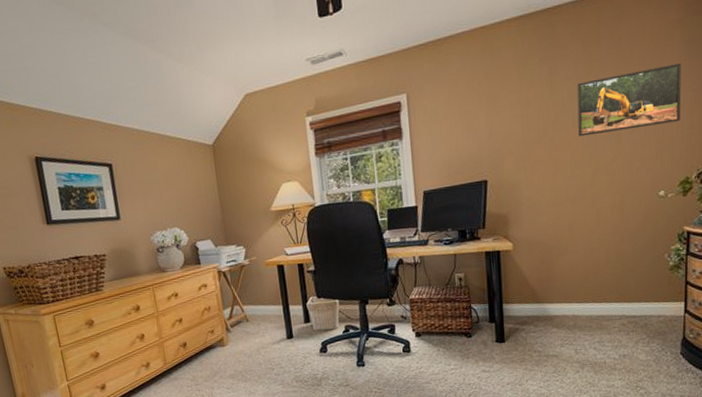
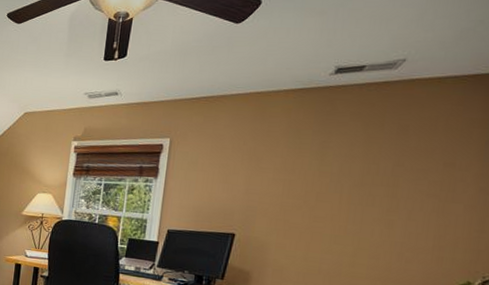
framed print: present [577,63,681,137] -> none [343,161,478,222]

